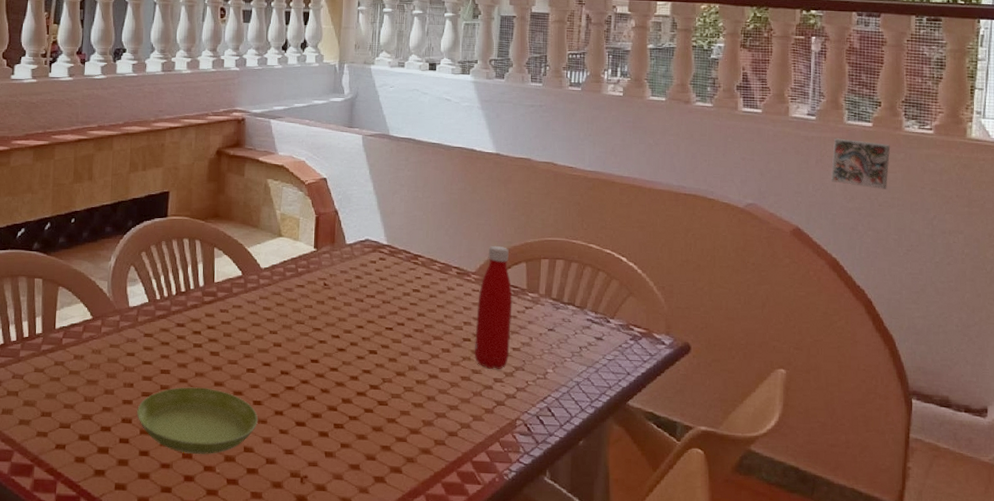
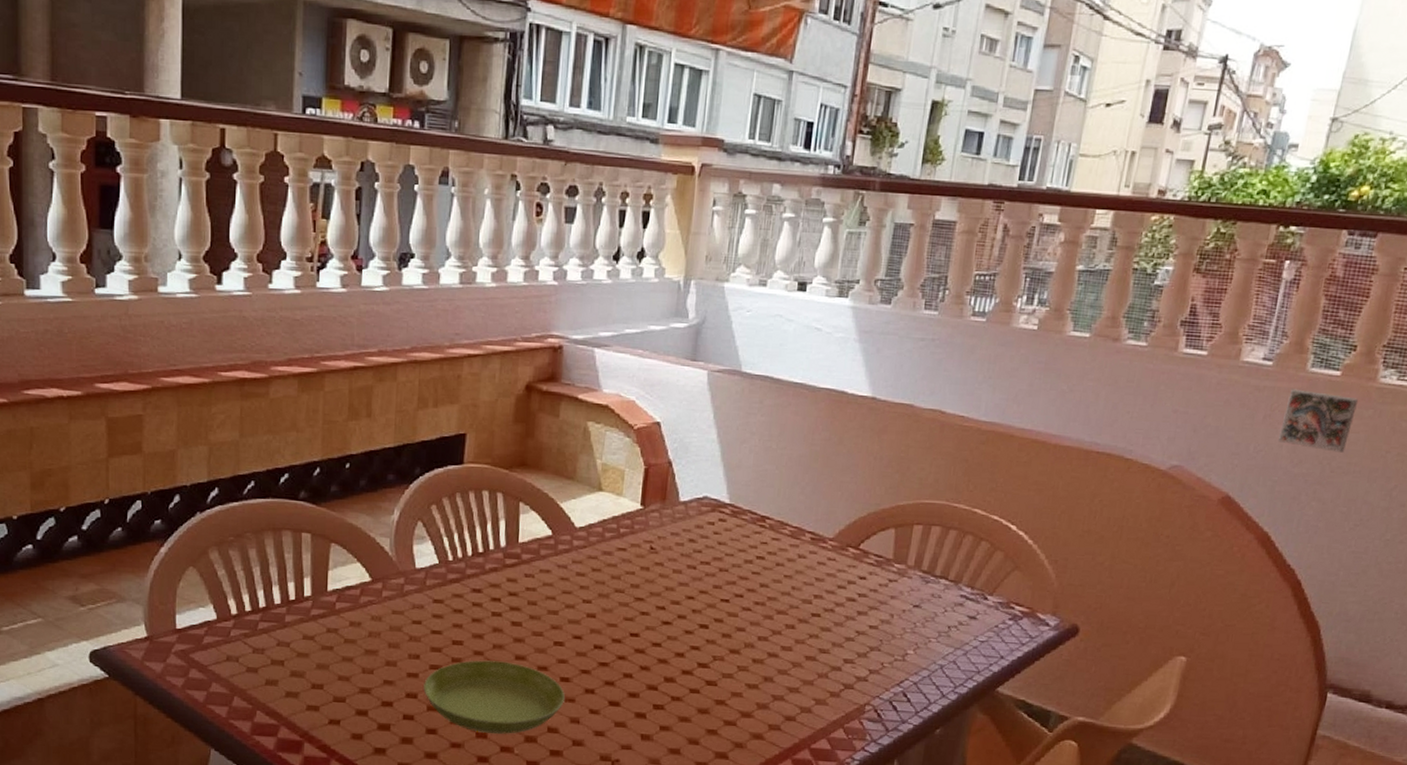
bottle: present [474,245,512,369] -> none [823,507,876,649]

